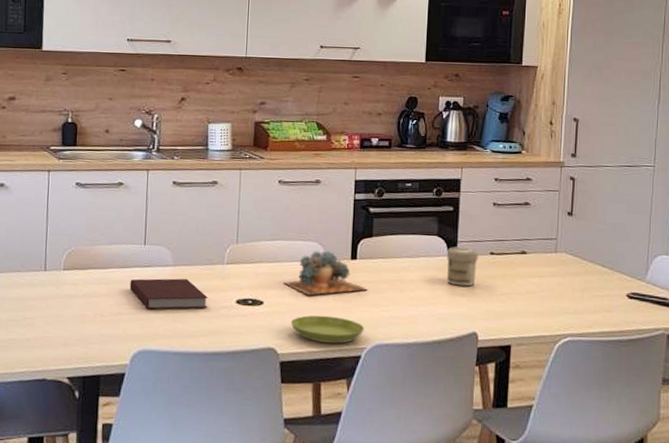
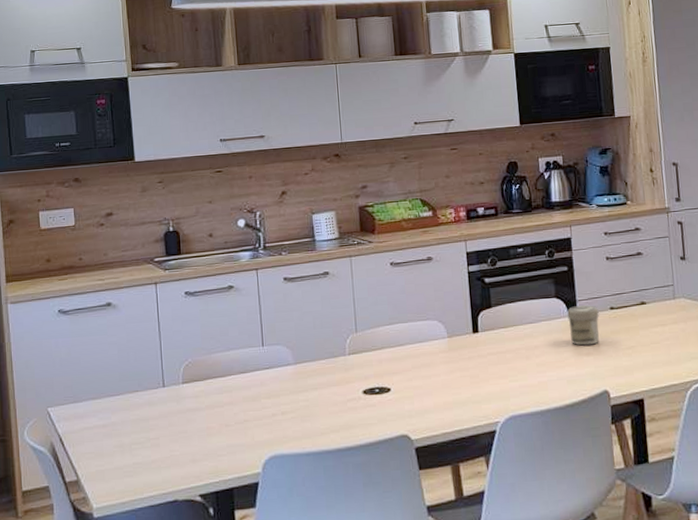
notebook: present [130,278,208,310] -> none [252,376,334,413]
succulent plant: present [283,250,368,296] -> none [408,327,494,376]
saucer: present [290,315,365,344] -> none [420,393,496,423]

